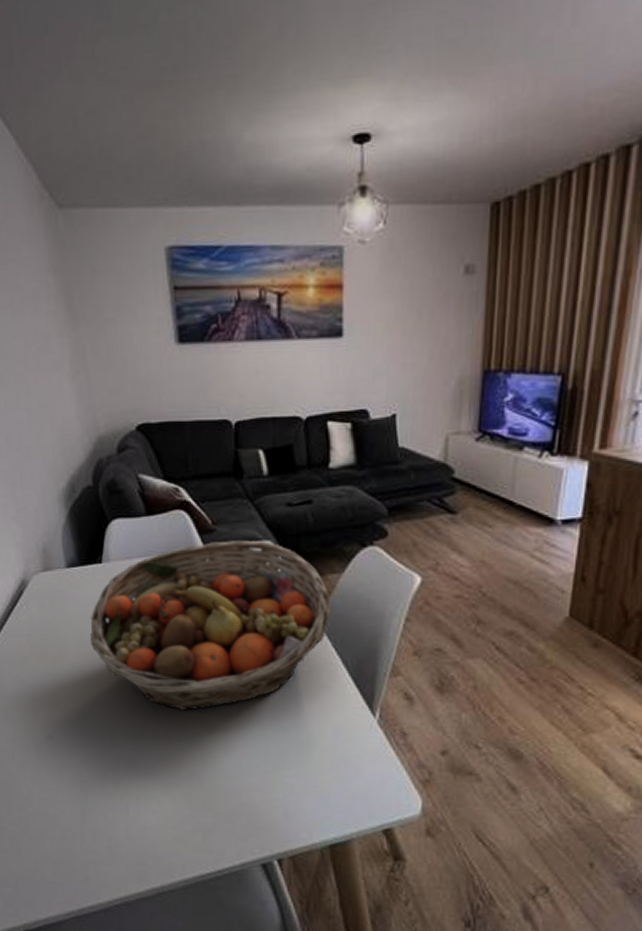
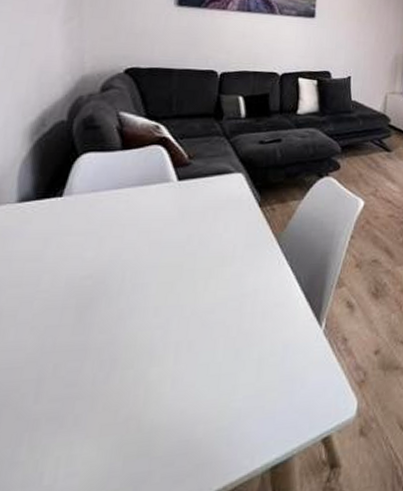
fruit basket: present [90,540,332,711] -> none [31,173,291,346]

